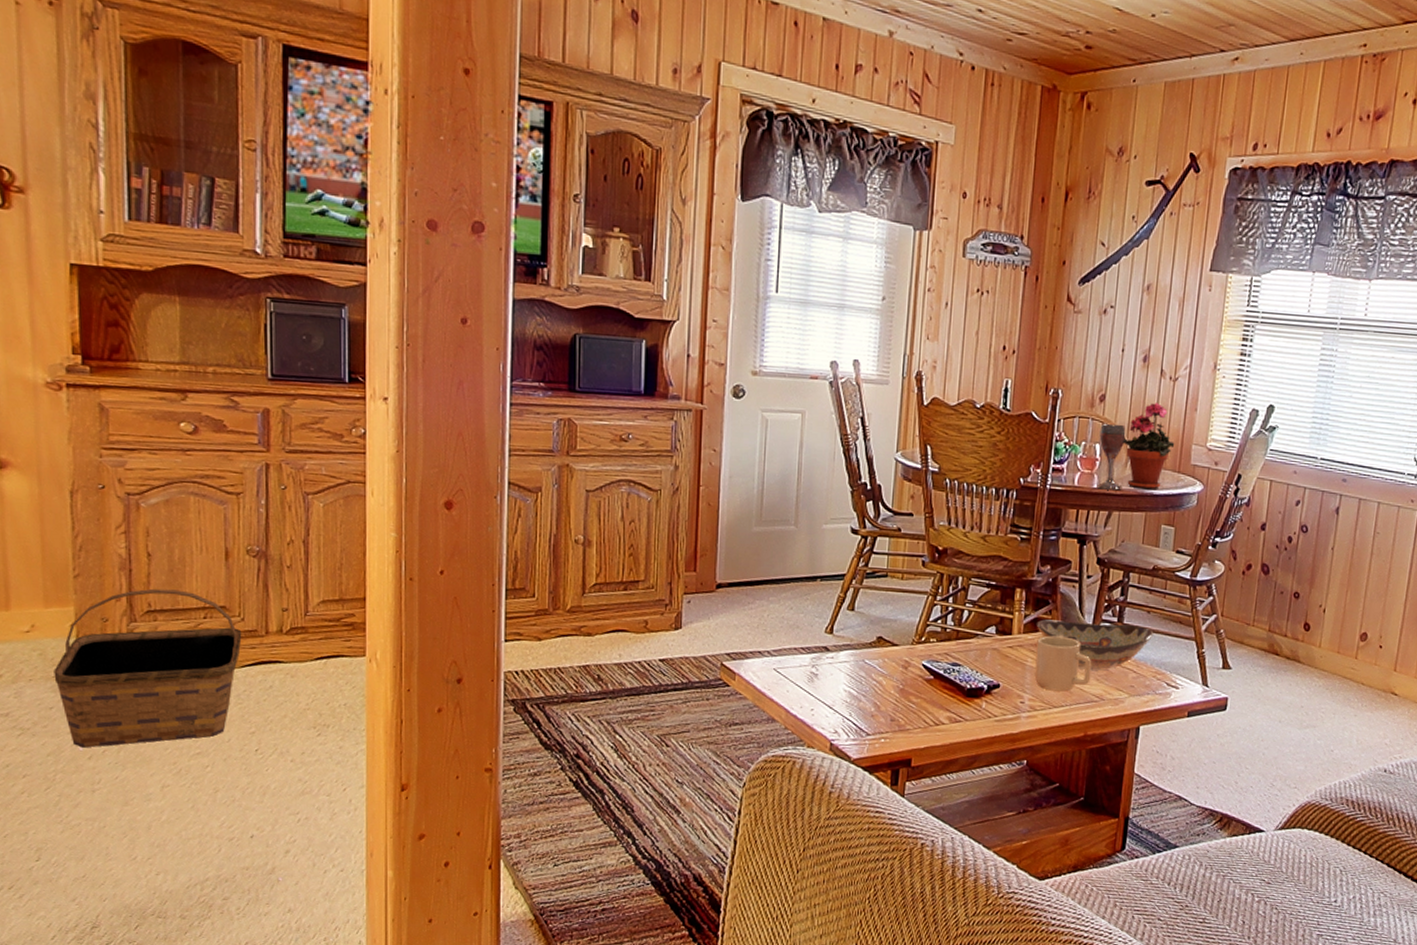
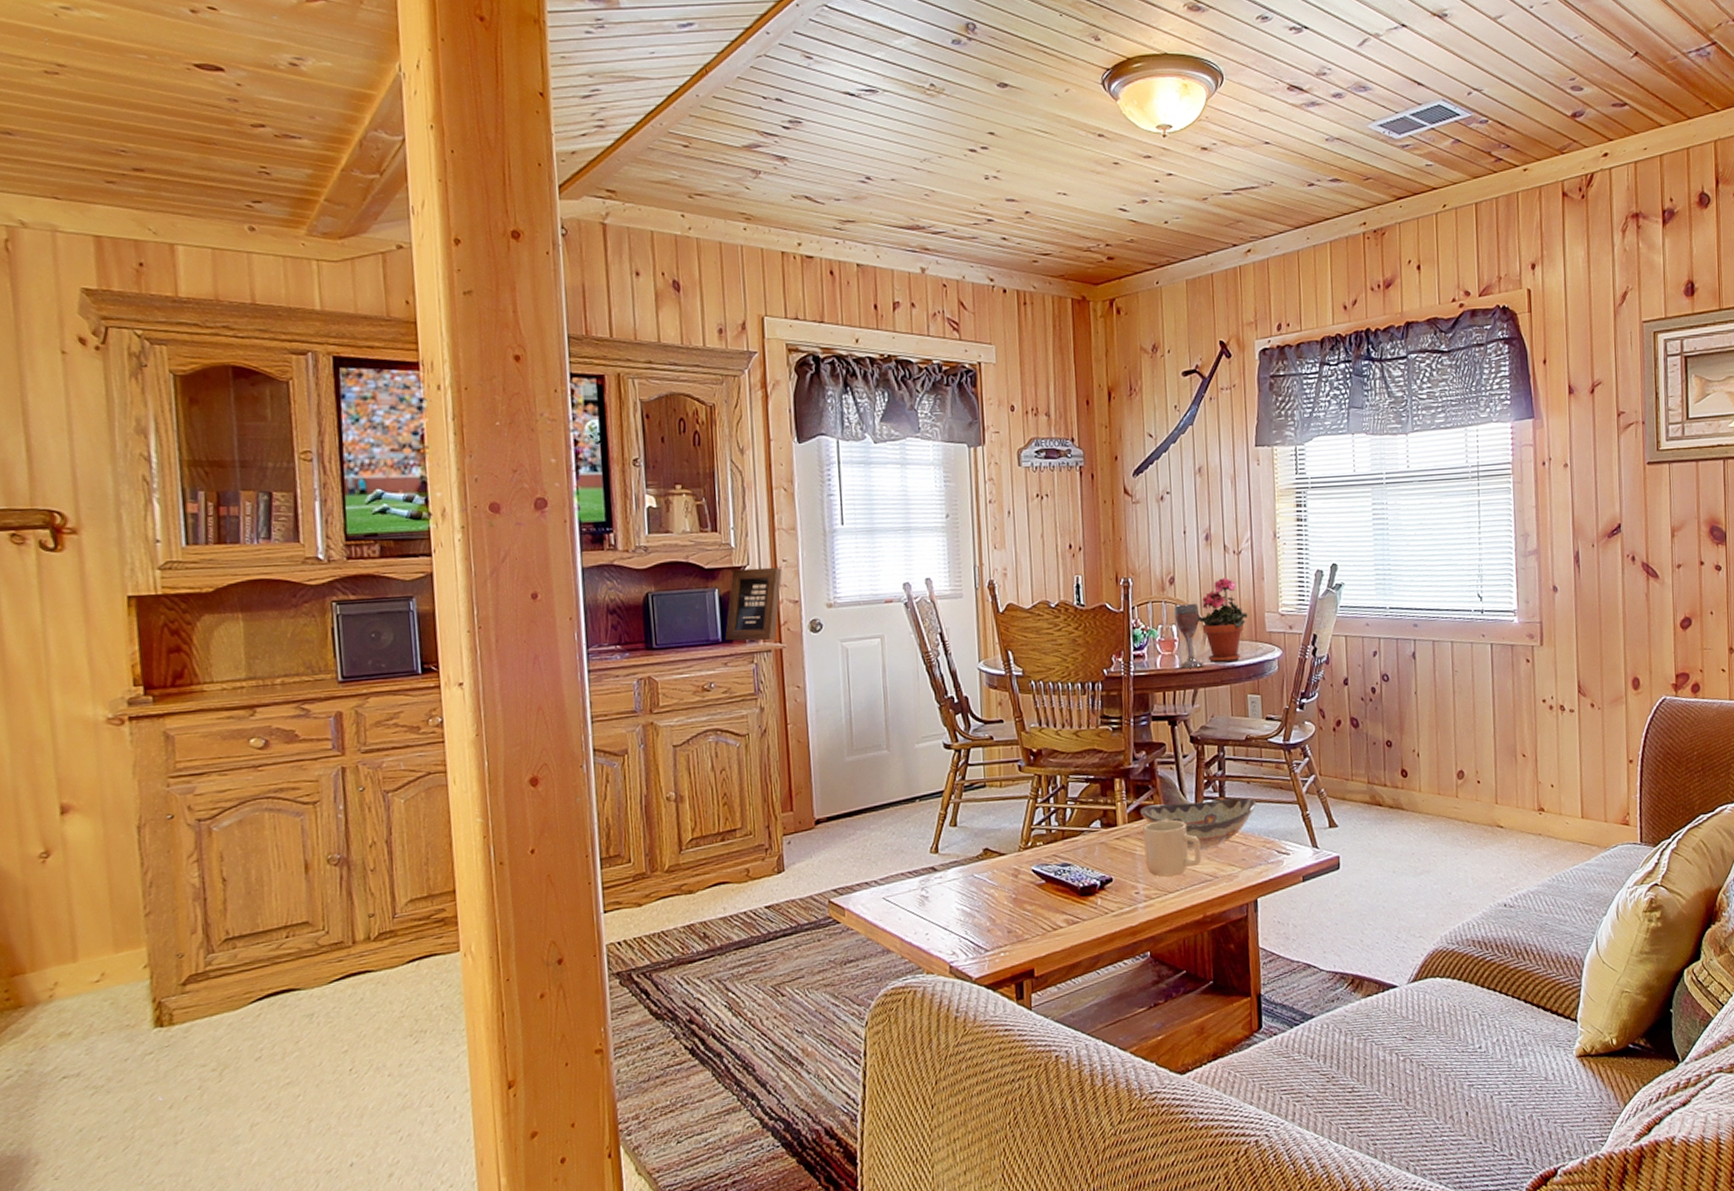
basket: present [54,588,242,748] -> none [127,912,328,1097]
picture frame: none [648,323,711,400] -> present [725,567,782,642]

